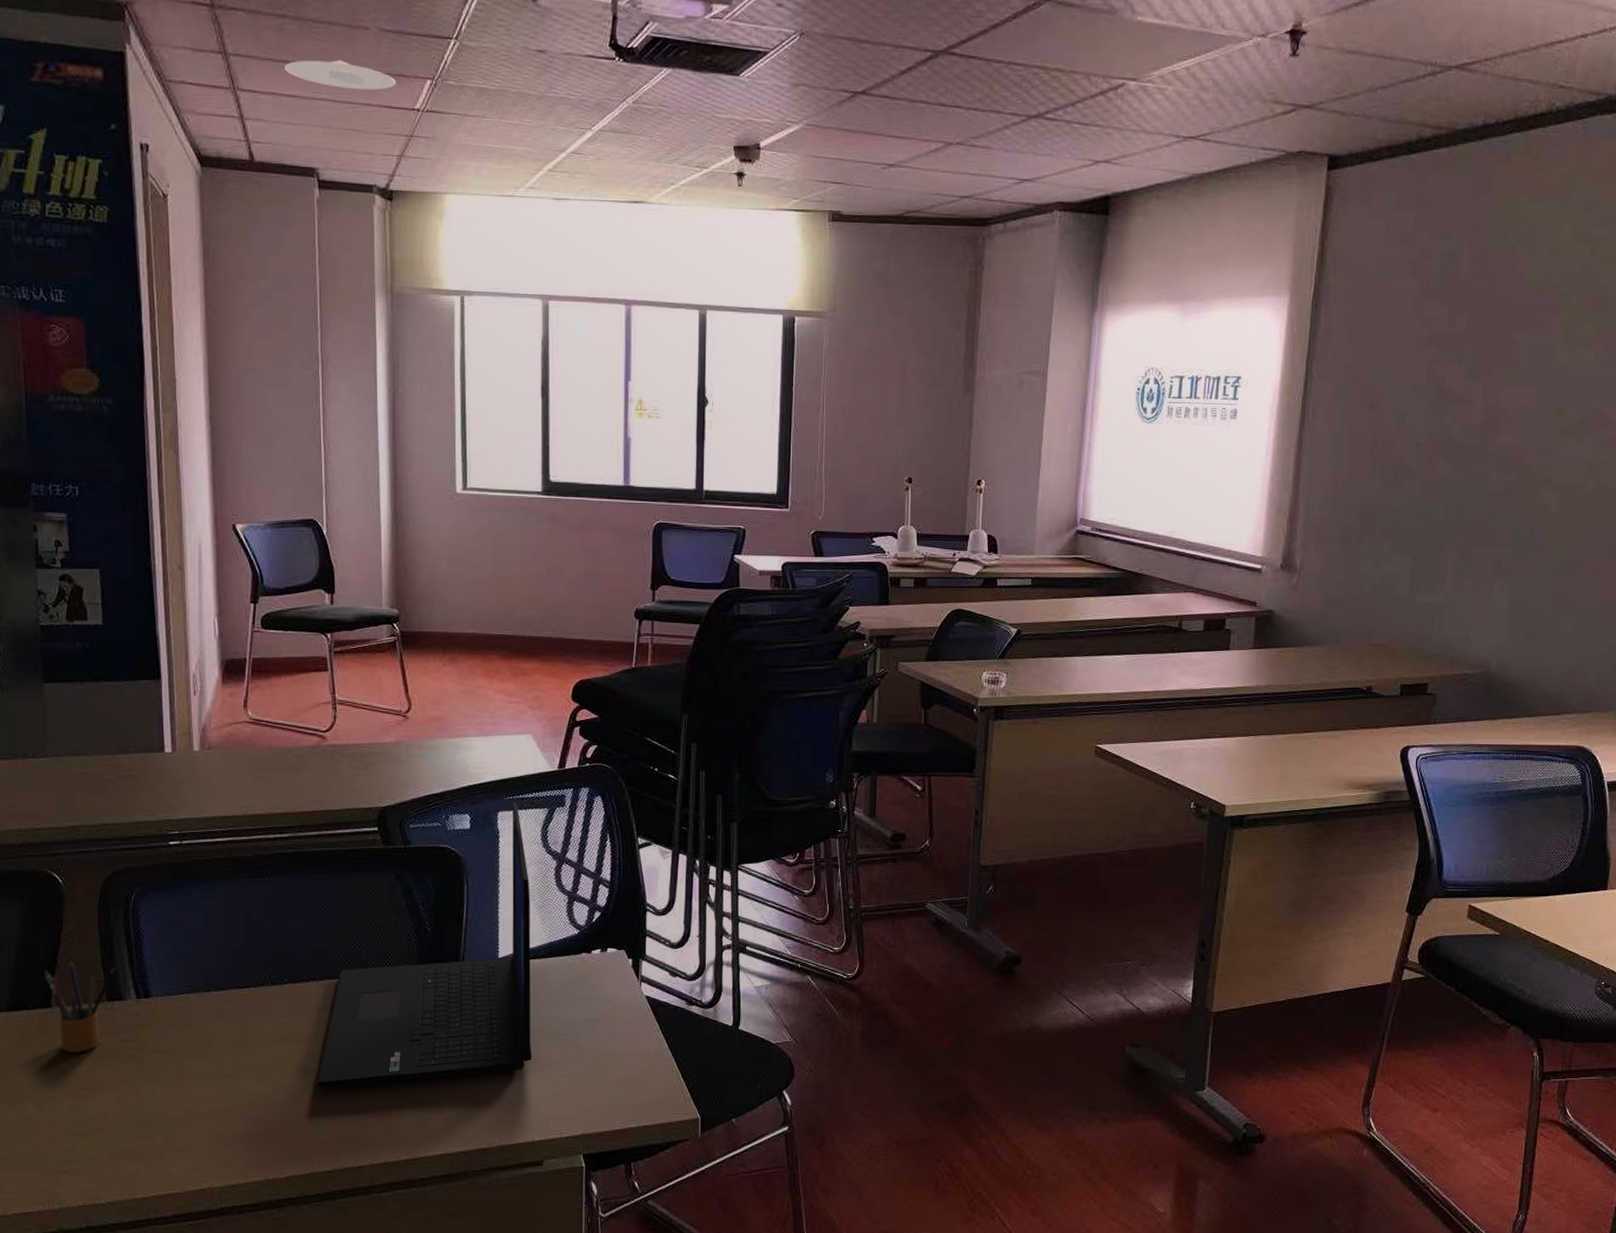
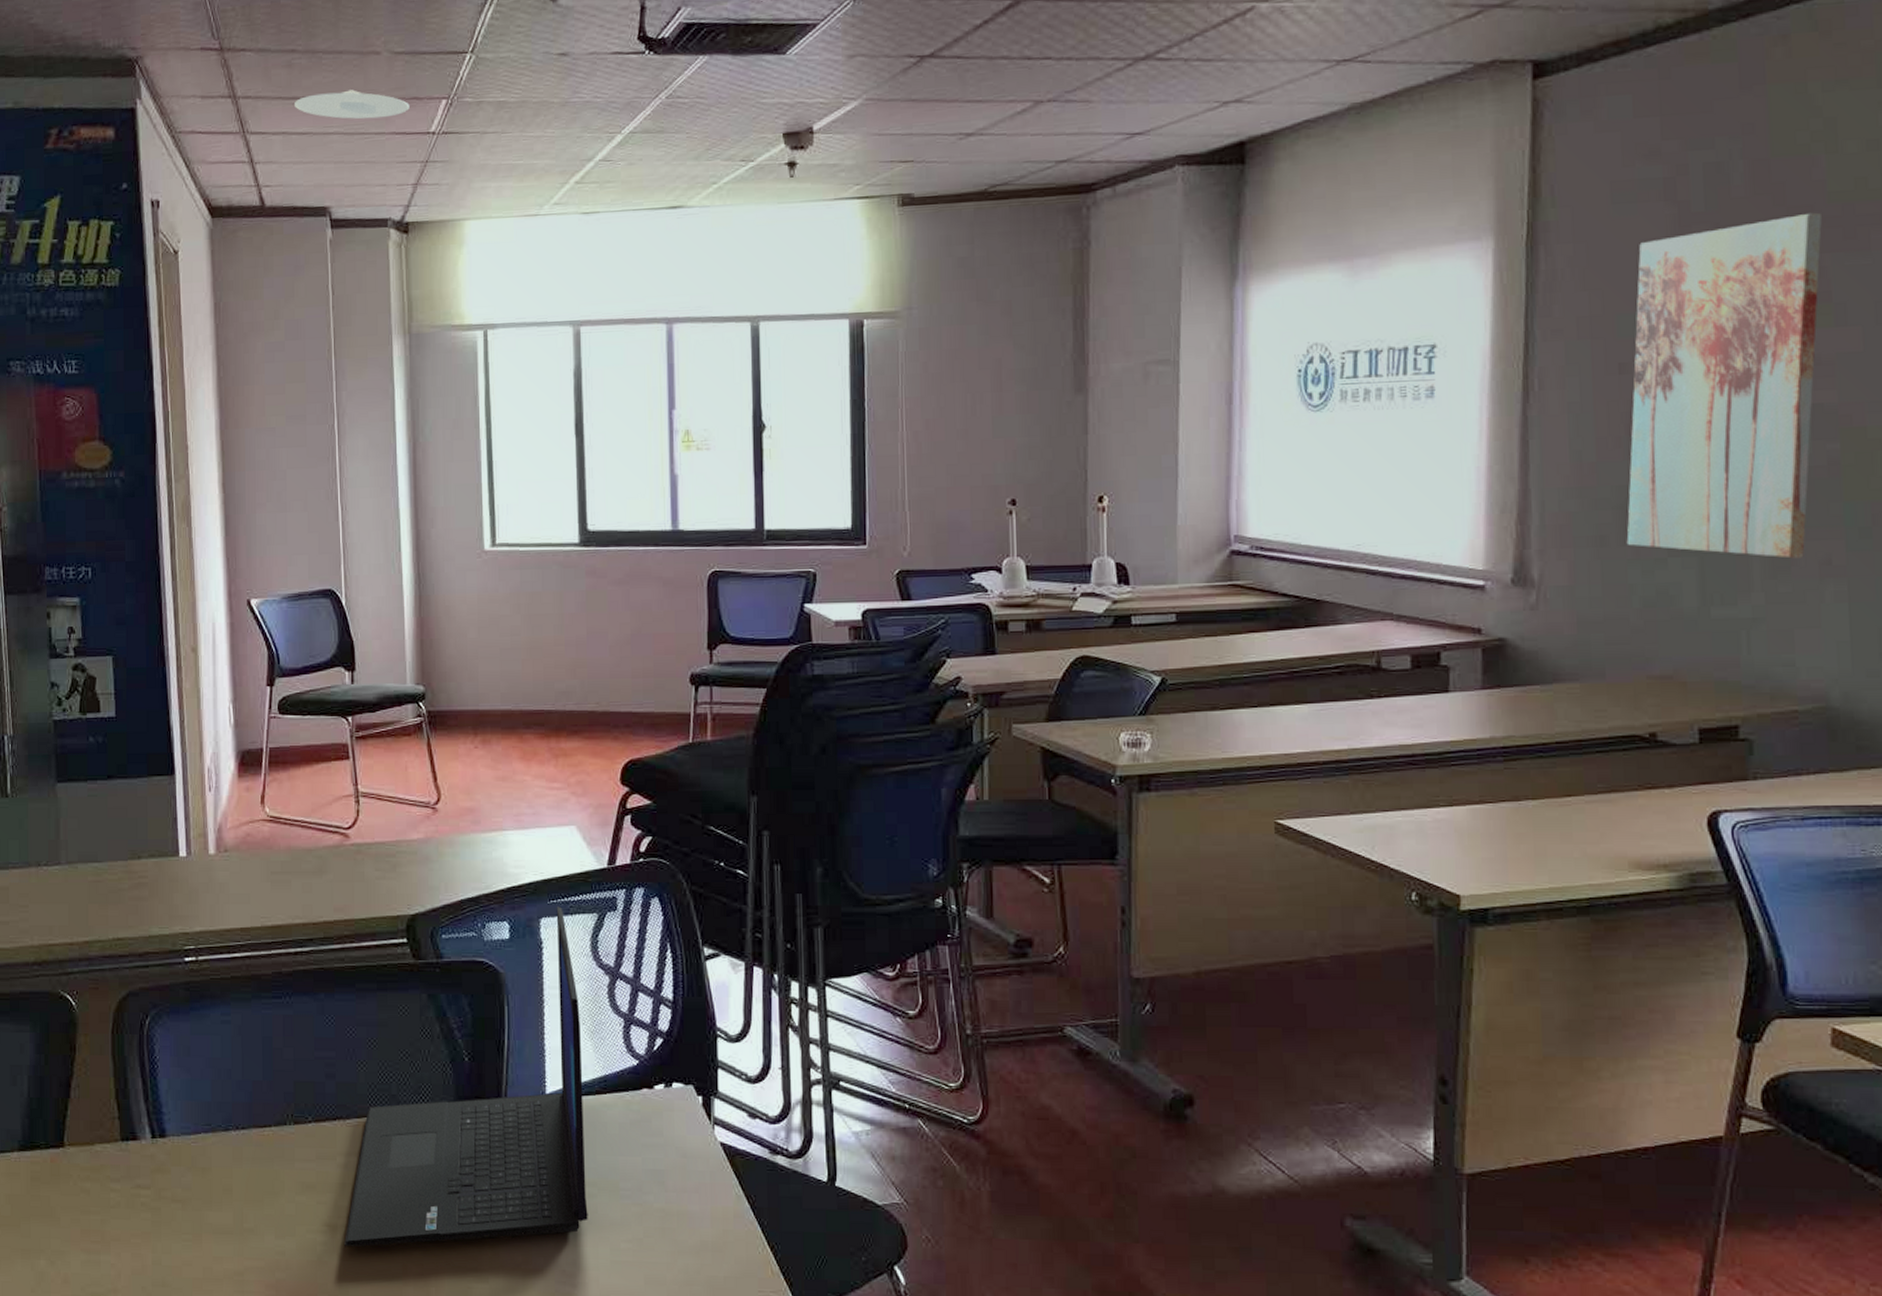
pencil box: present [44,960,116,1052] -> none [57,1093,130,1200]
wall art: none [1363,297,1519,561] -> present [1626,212,1822,559]

